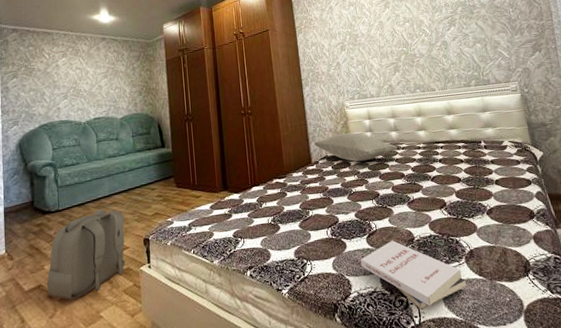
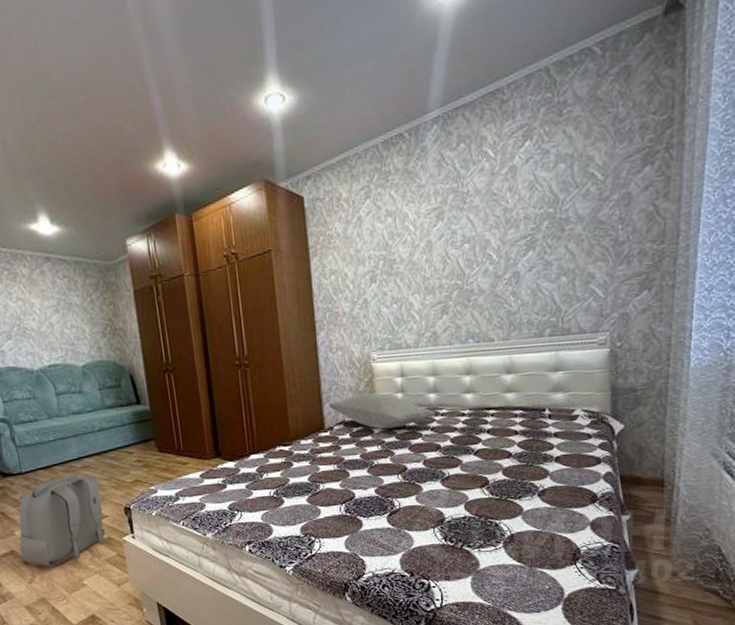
books: present [360,240,466,310] -> none [377,520,500,593]

